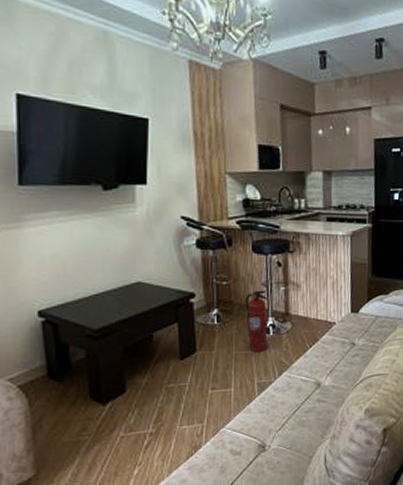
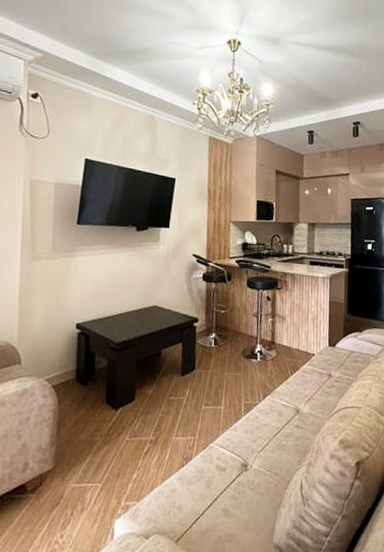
fire extinguisher: present [245,290,268,352] -> none [238,320,257,375]

